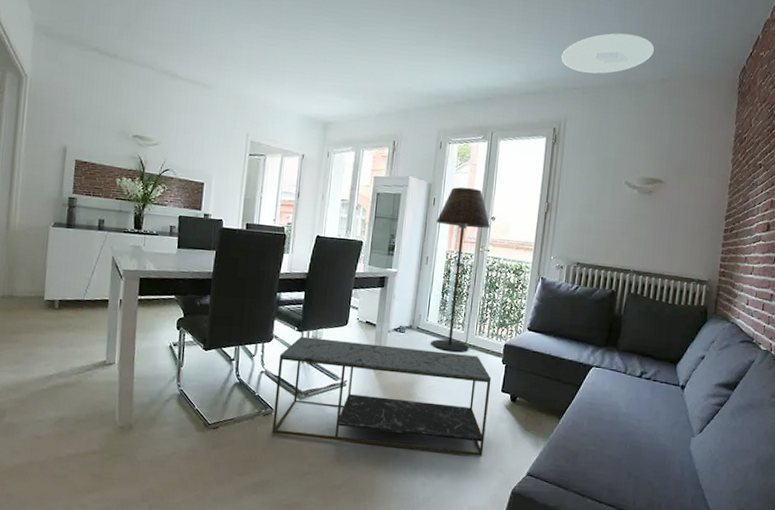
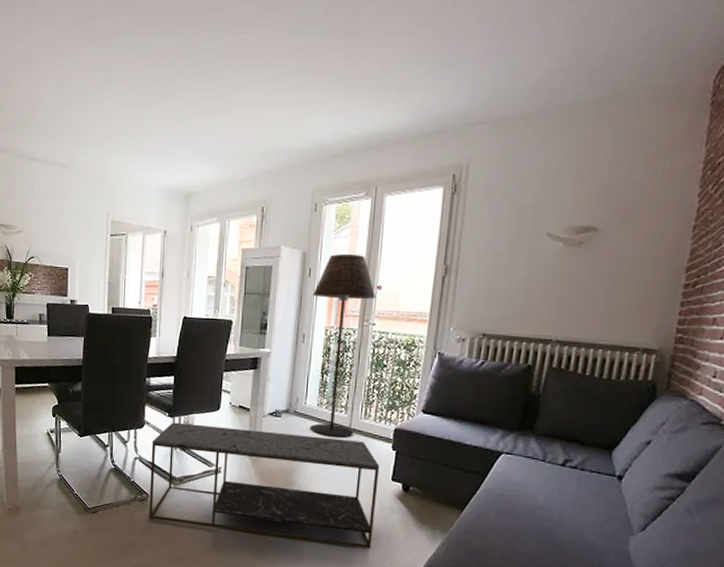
ceiling light: present [560,33,654,74] -> none [462,44,589,101]

